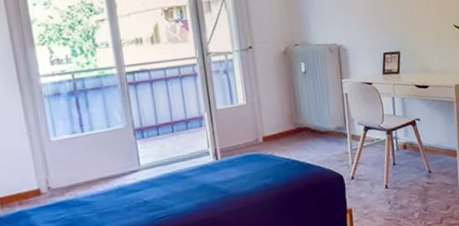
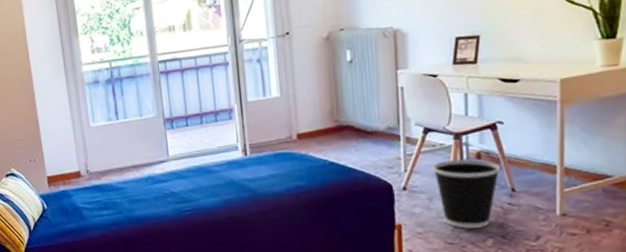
wastebasket: none [373,150,421,207] -> present [433,159,501,229]

